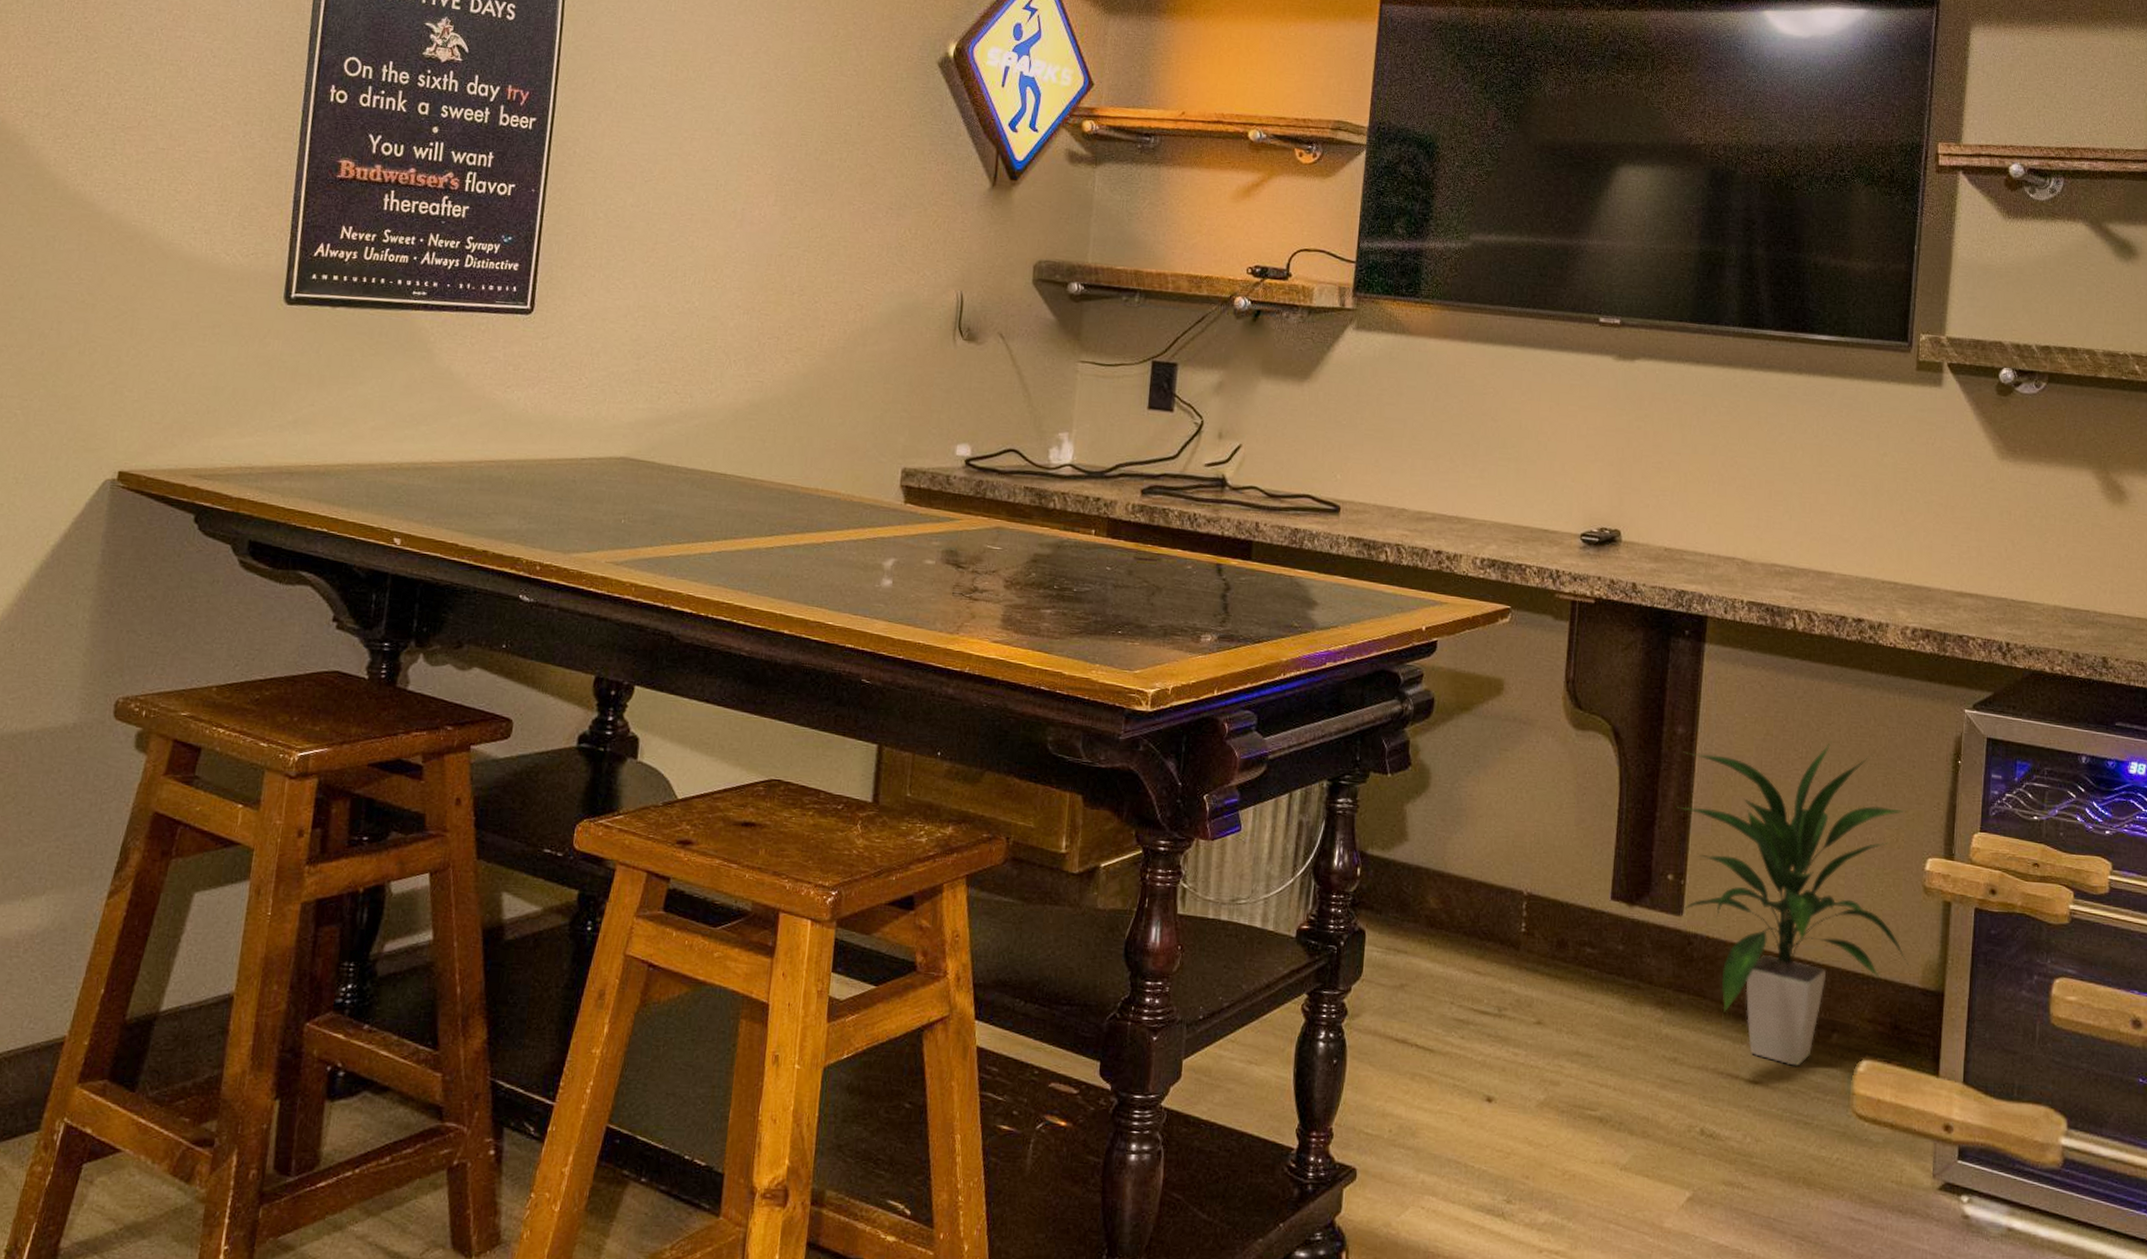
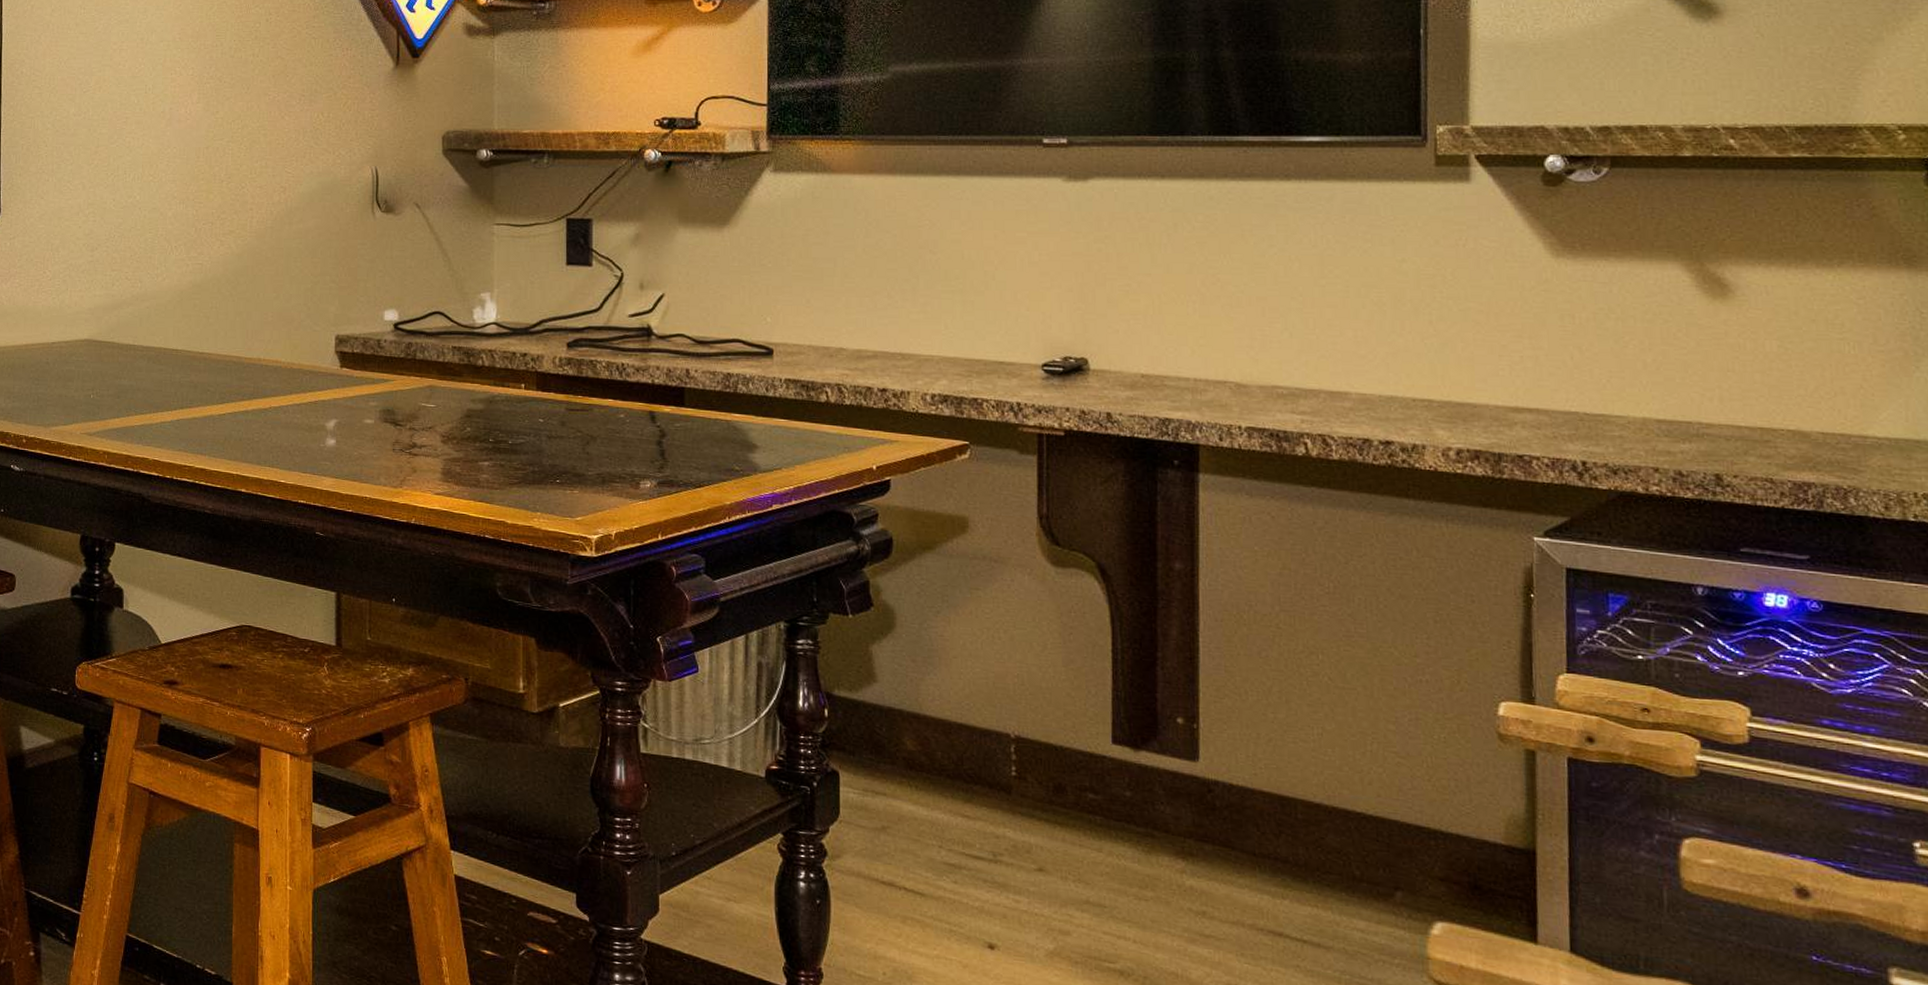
indoor plant: present [1677,741,1911,1066] -> none [1181,575,1489,926]

